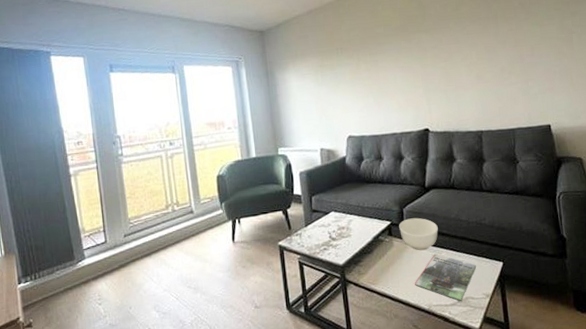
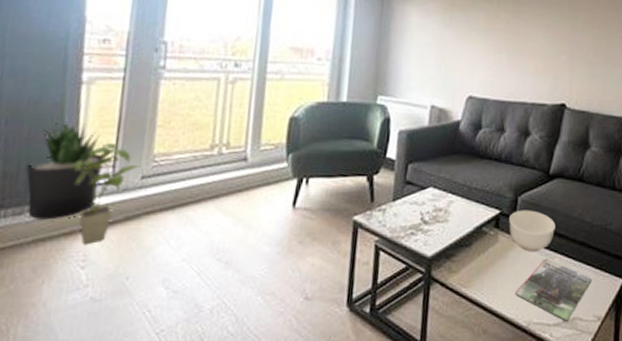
planter: none [49,202,98,275] -> present [27,116,104,220]
house plant: none [77,215,122,289] -> present [70,143,141,245]

